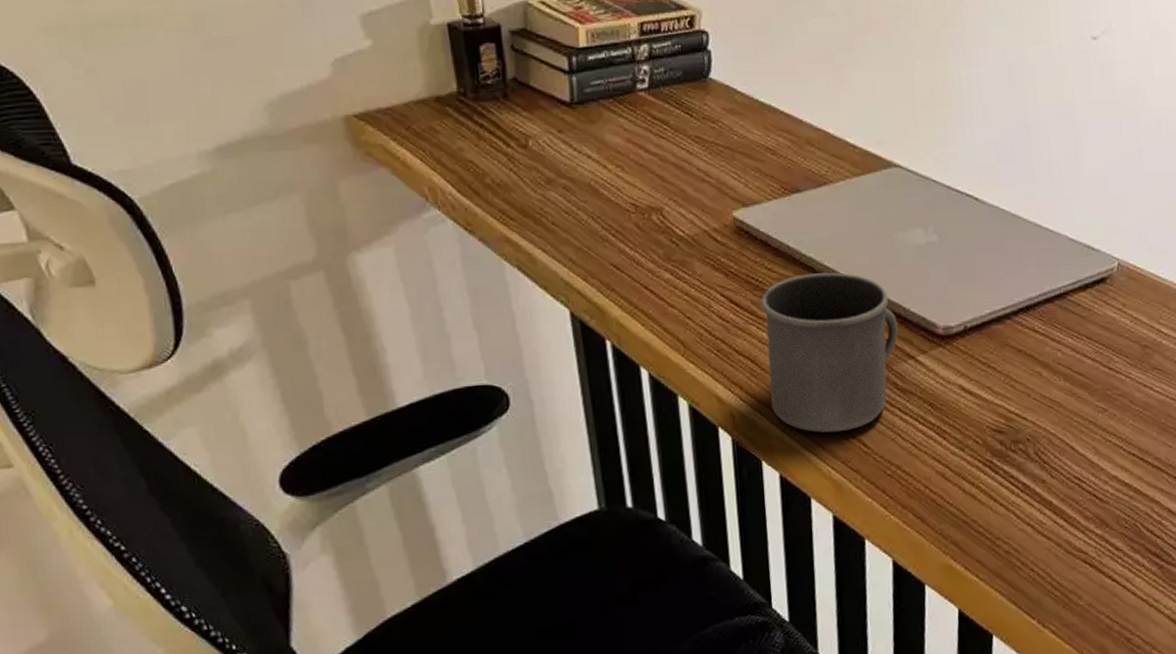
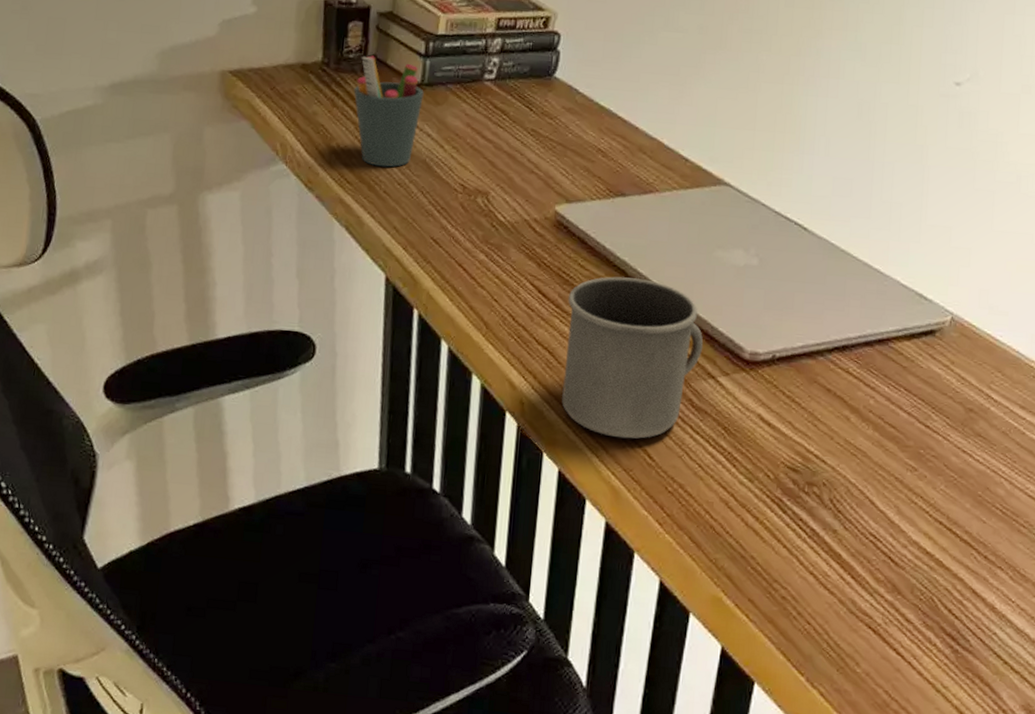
pen holder: none [499,79,576,198] -> present [354,55,424,167]

